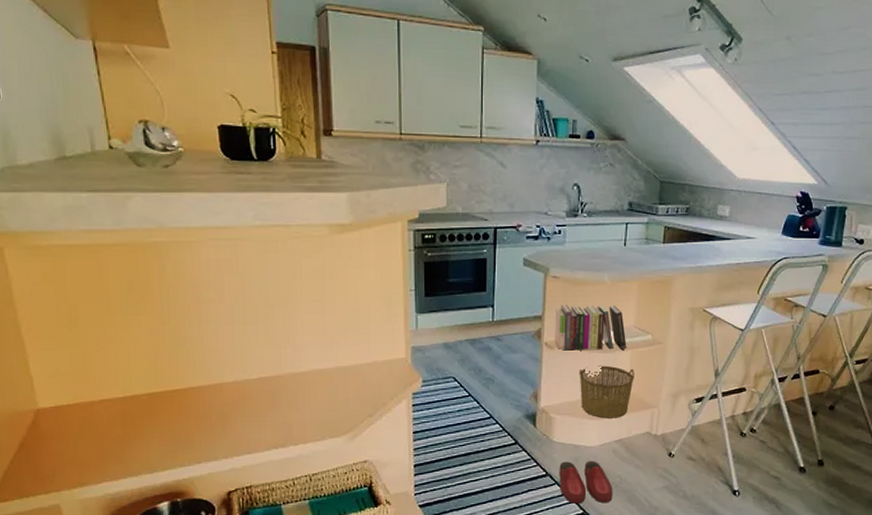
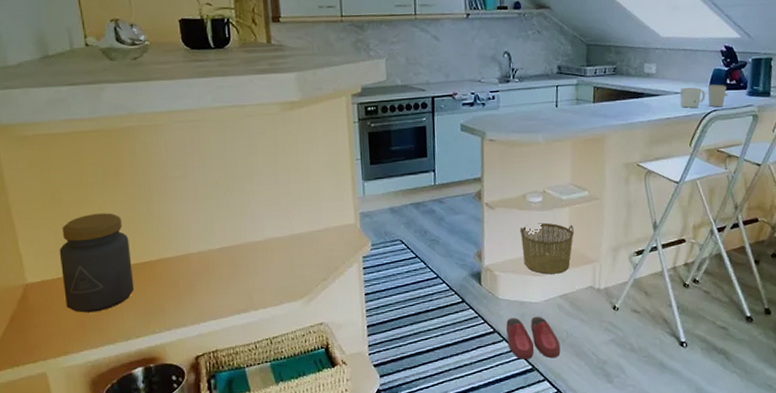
jar: none [76,335,161,442] -> present [59,213,135,313]
books: present [554,304,627,351] -> none [493,164,565,210]
mug: none [751,232,777,254] -> present [680,87,705,108]
cup: none [779,231,800,255] -> present [708,84,728,107]

